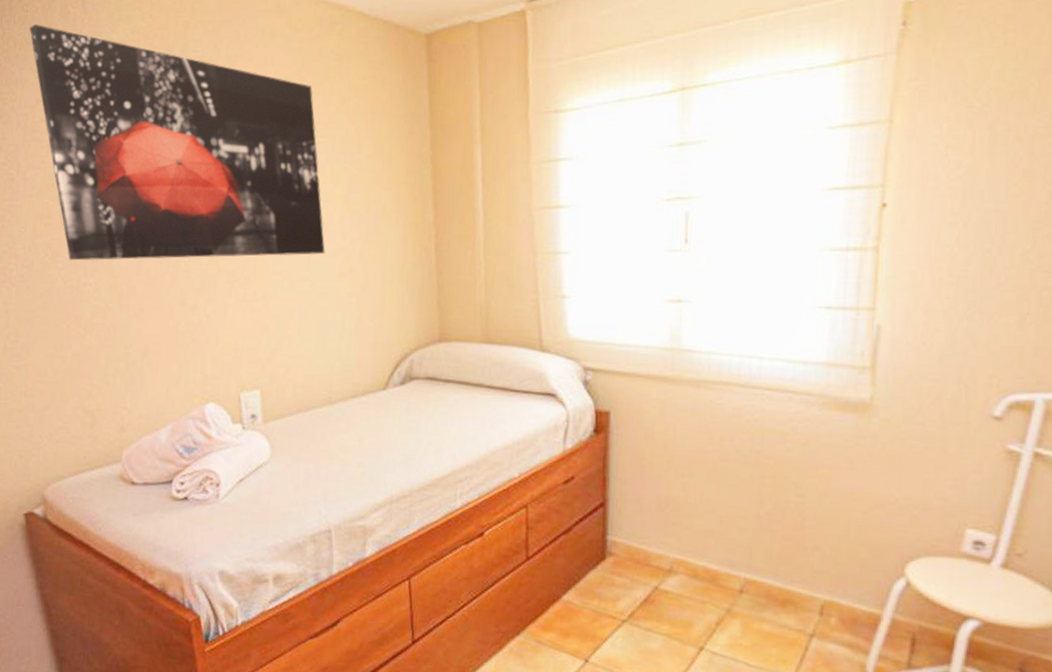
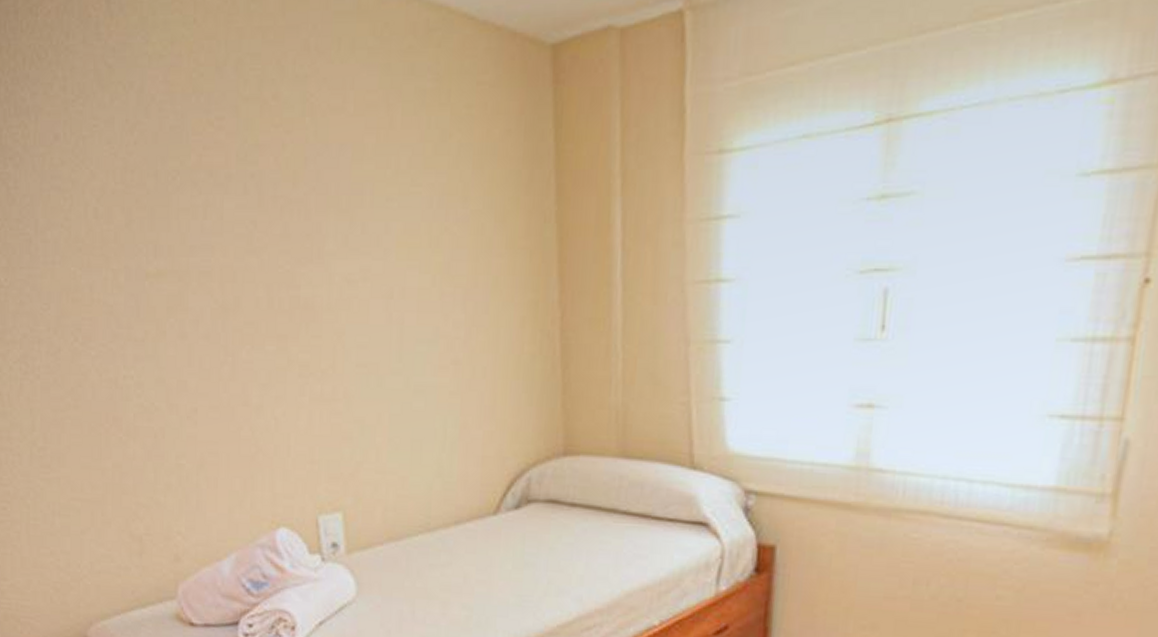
wall art: present [29,24,325,261] -> none [41,32,422,348]

